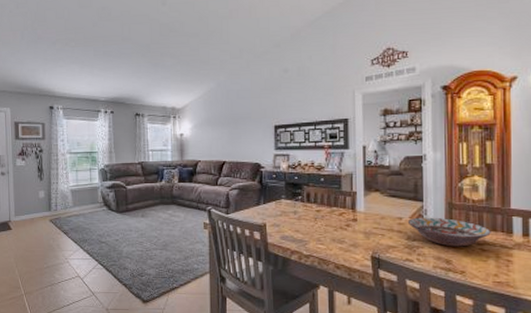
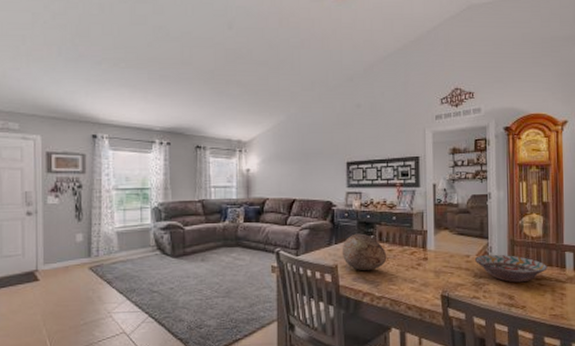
decorative egg: none [270,194,315,229] -> present [342,233,387,270]

